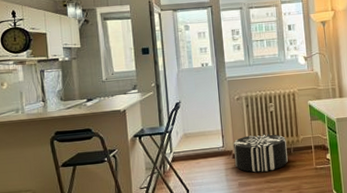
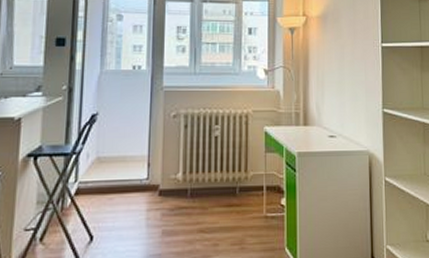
pouf: present [233,133,288,173] -> none [160,165,232,218]

